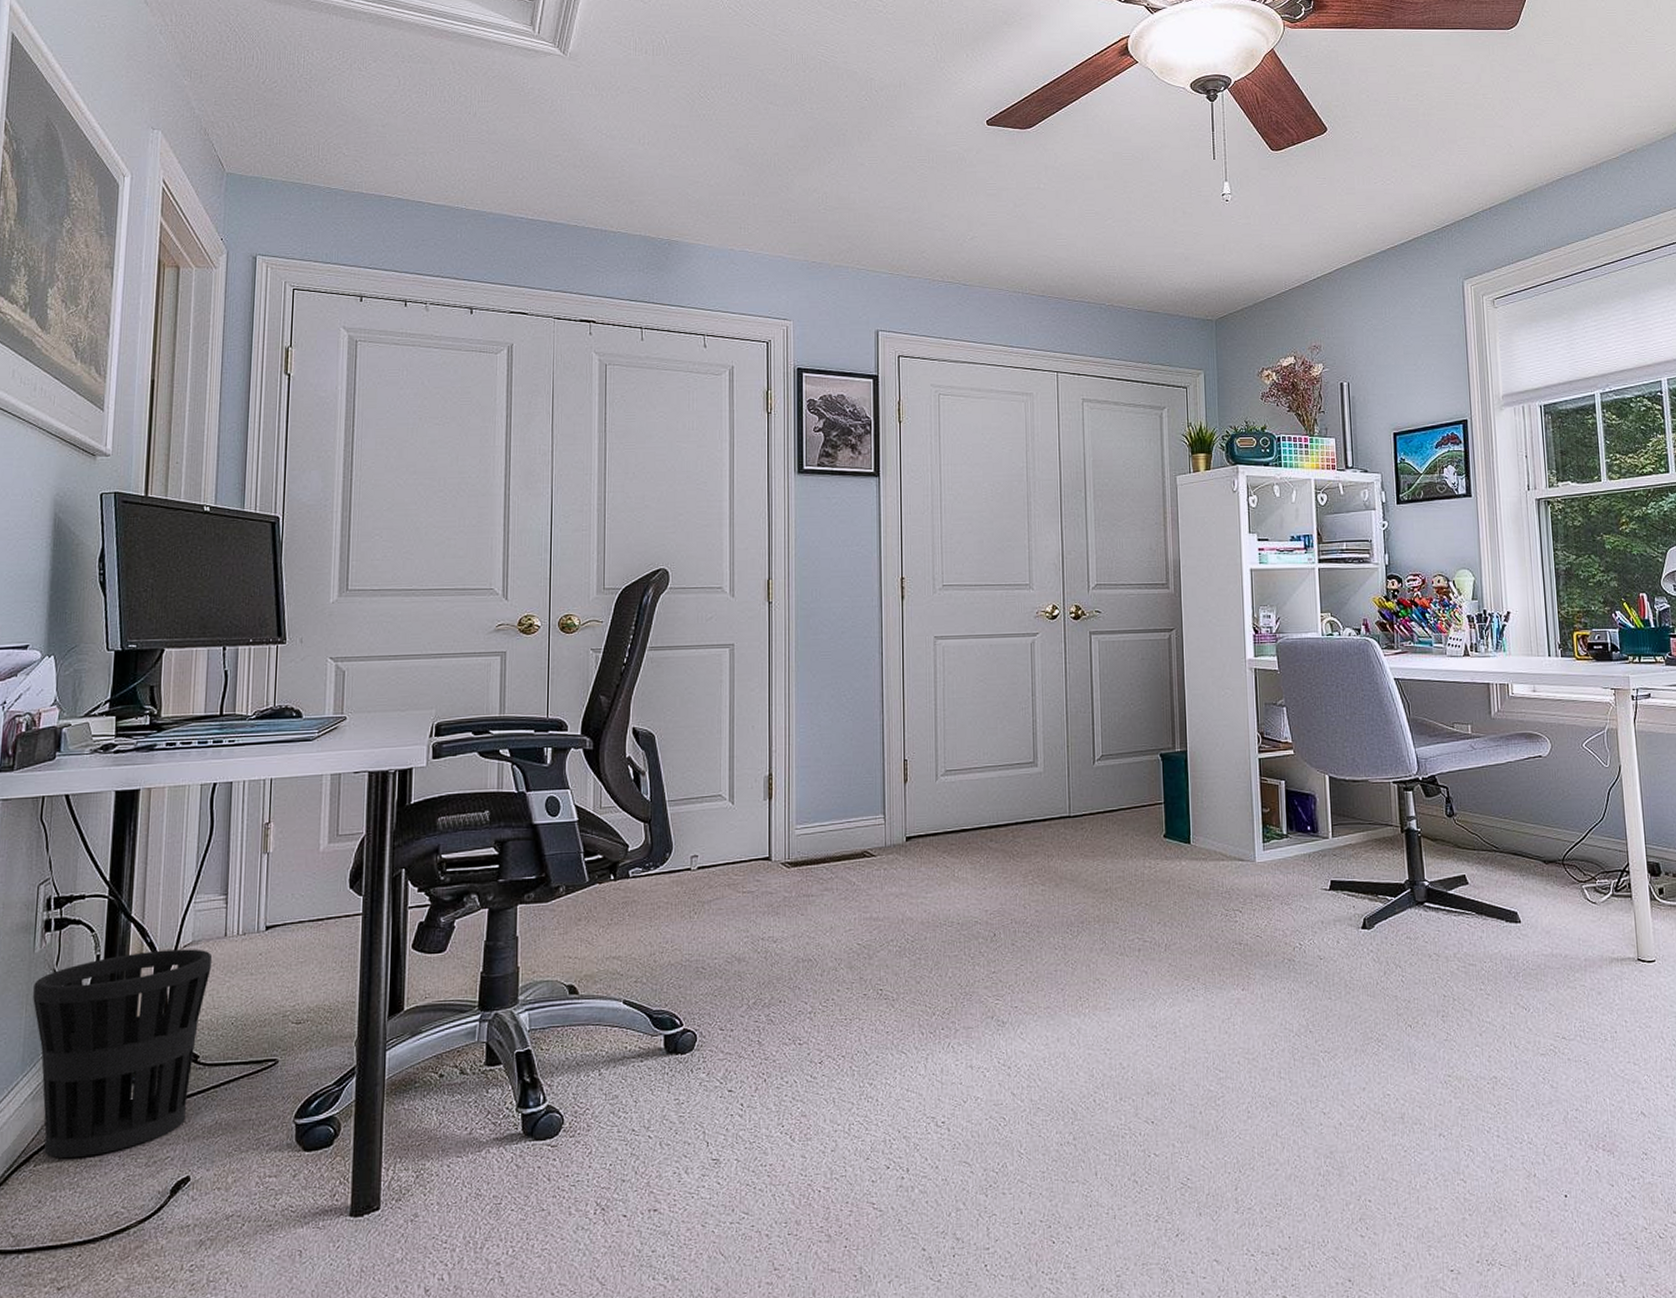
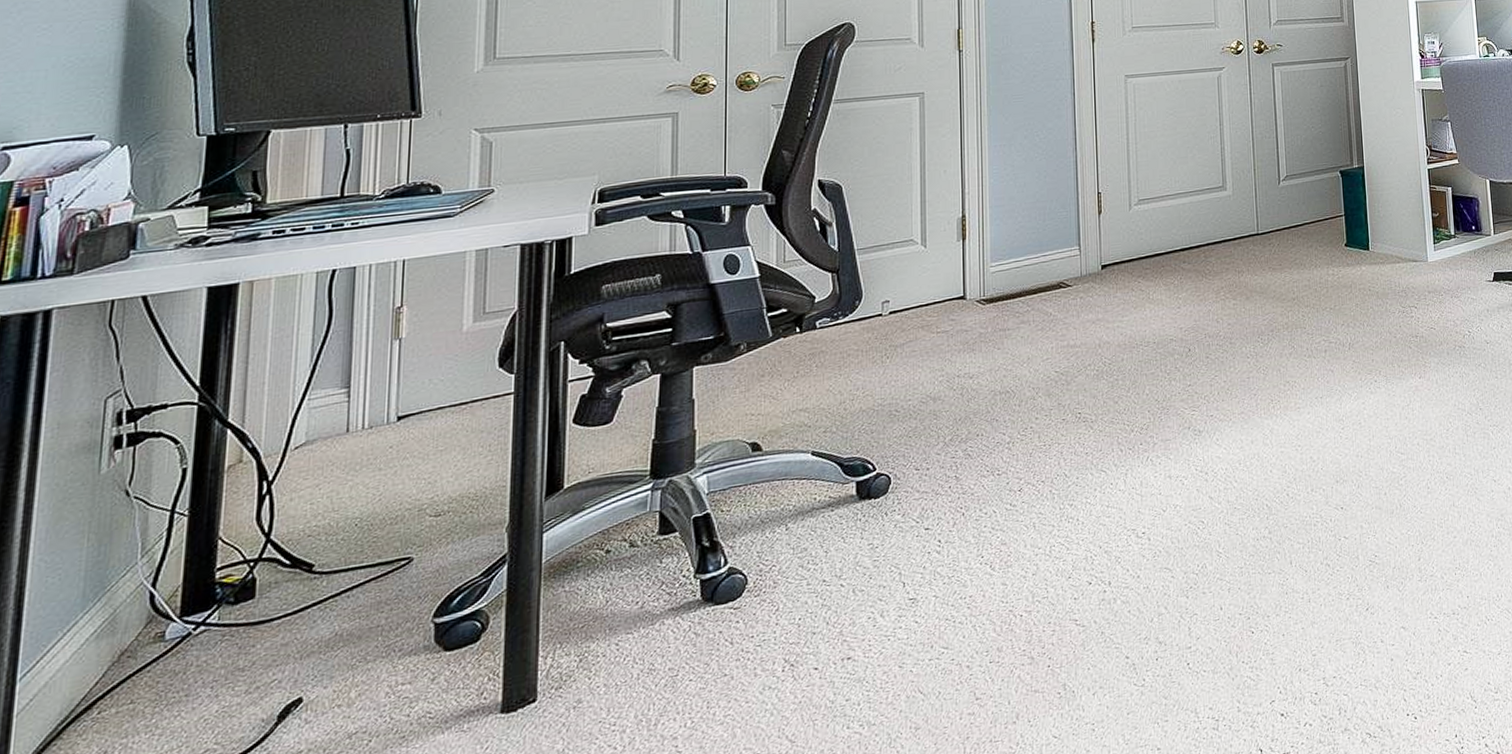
wastebasket: present [33,949,213,1159] -> none [97,449,331,701]

